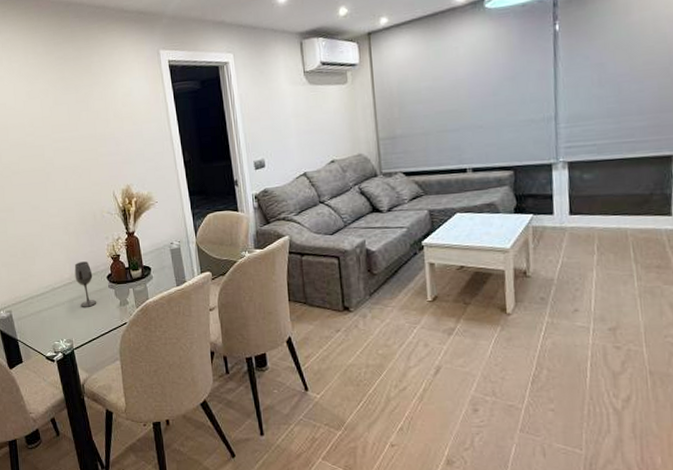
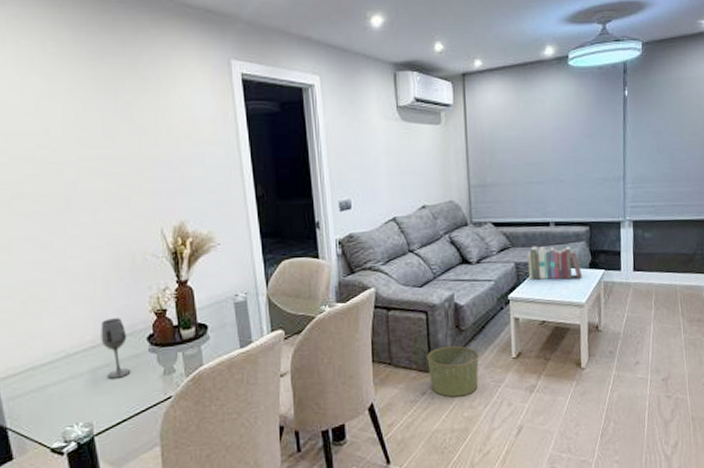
basket: none [339,288,393,336] -> present [425,345,479,398]
books: none [442,191,506,226] -> present [527,245,582,280]

